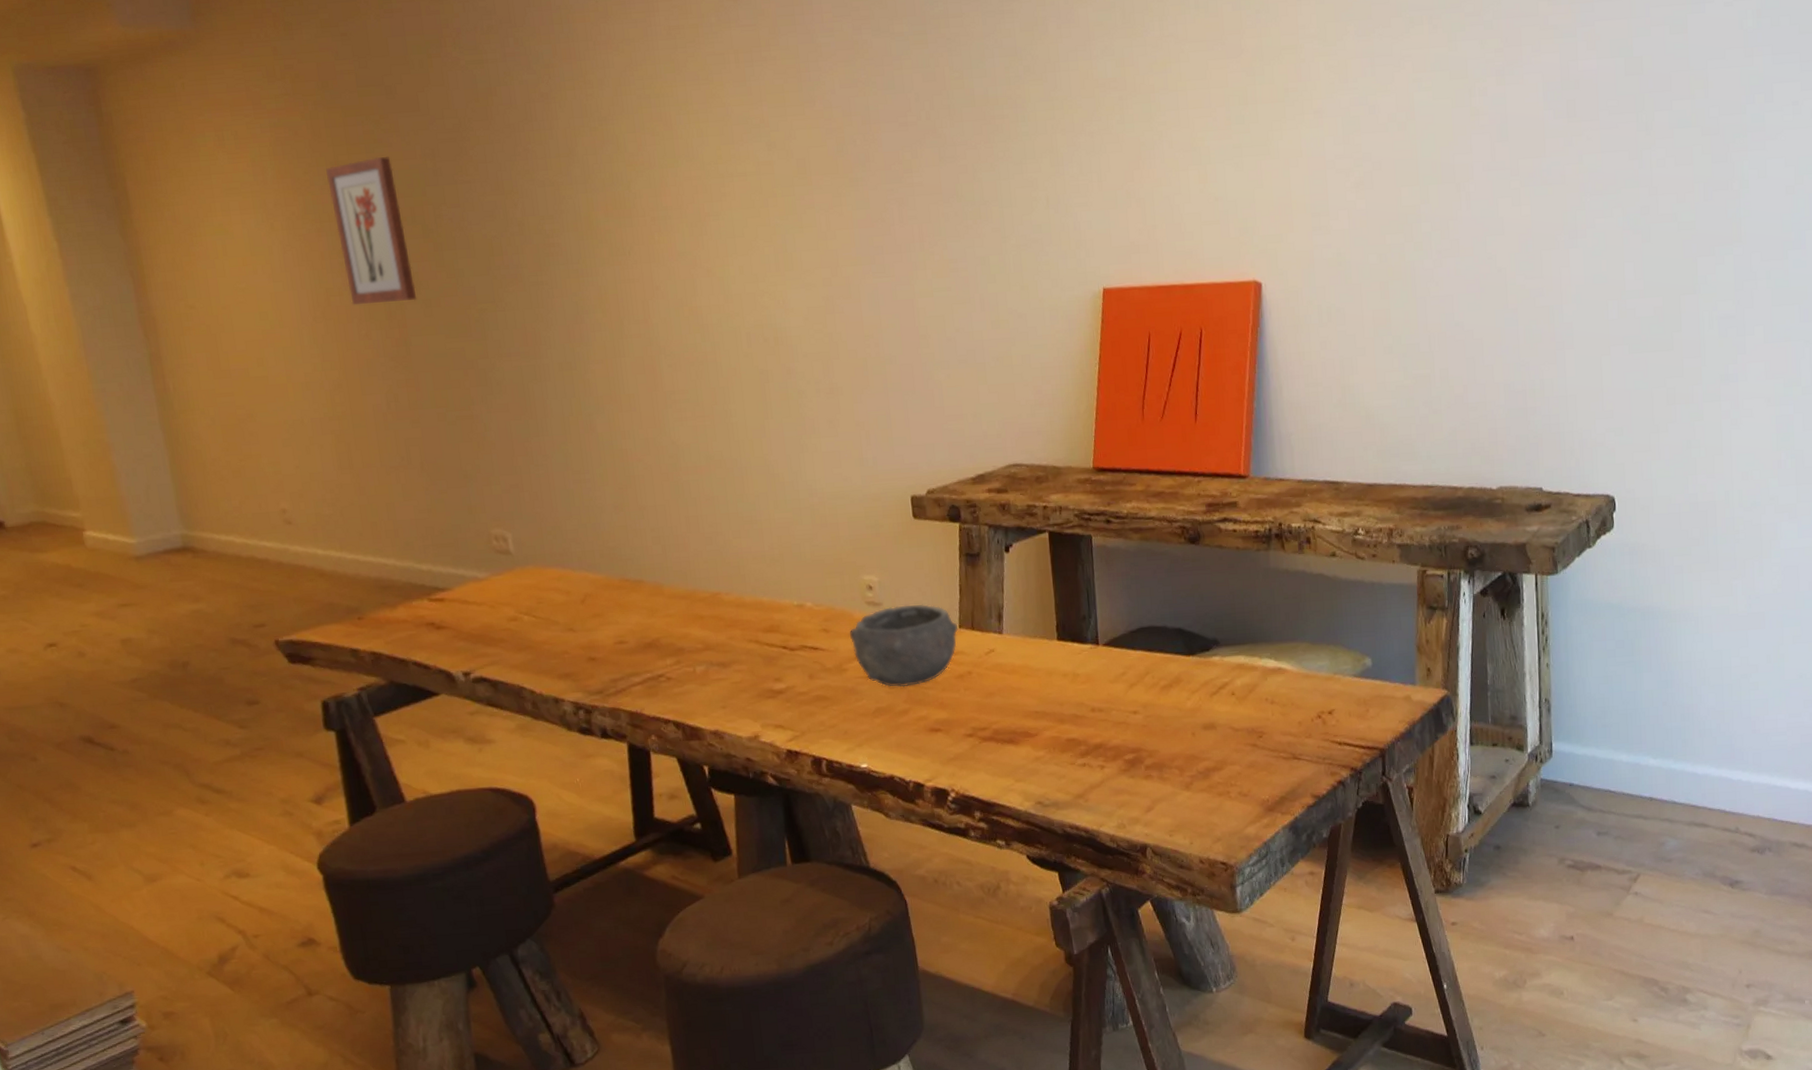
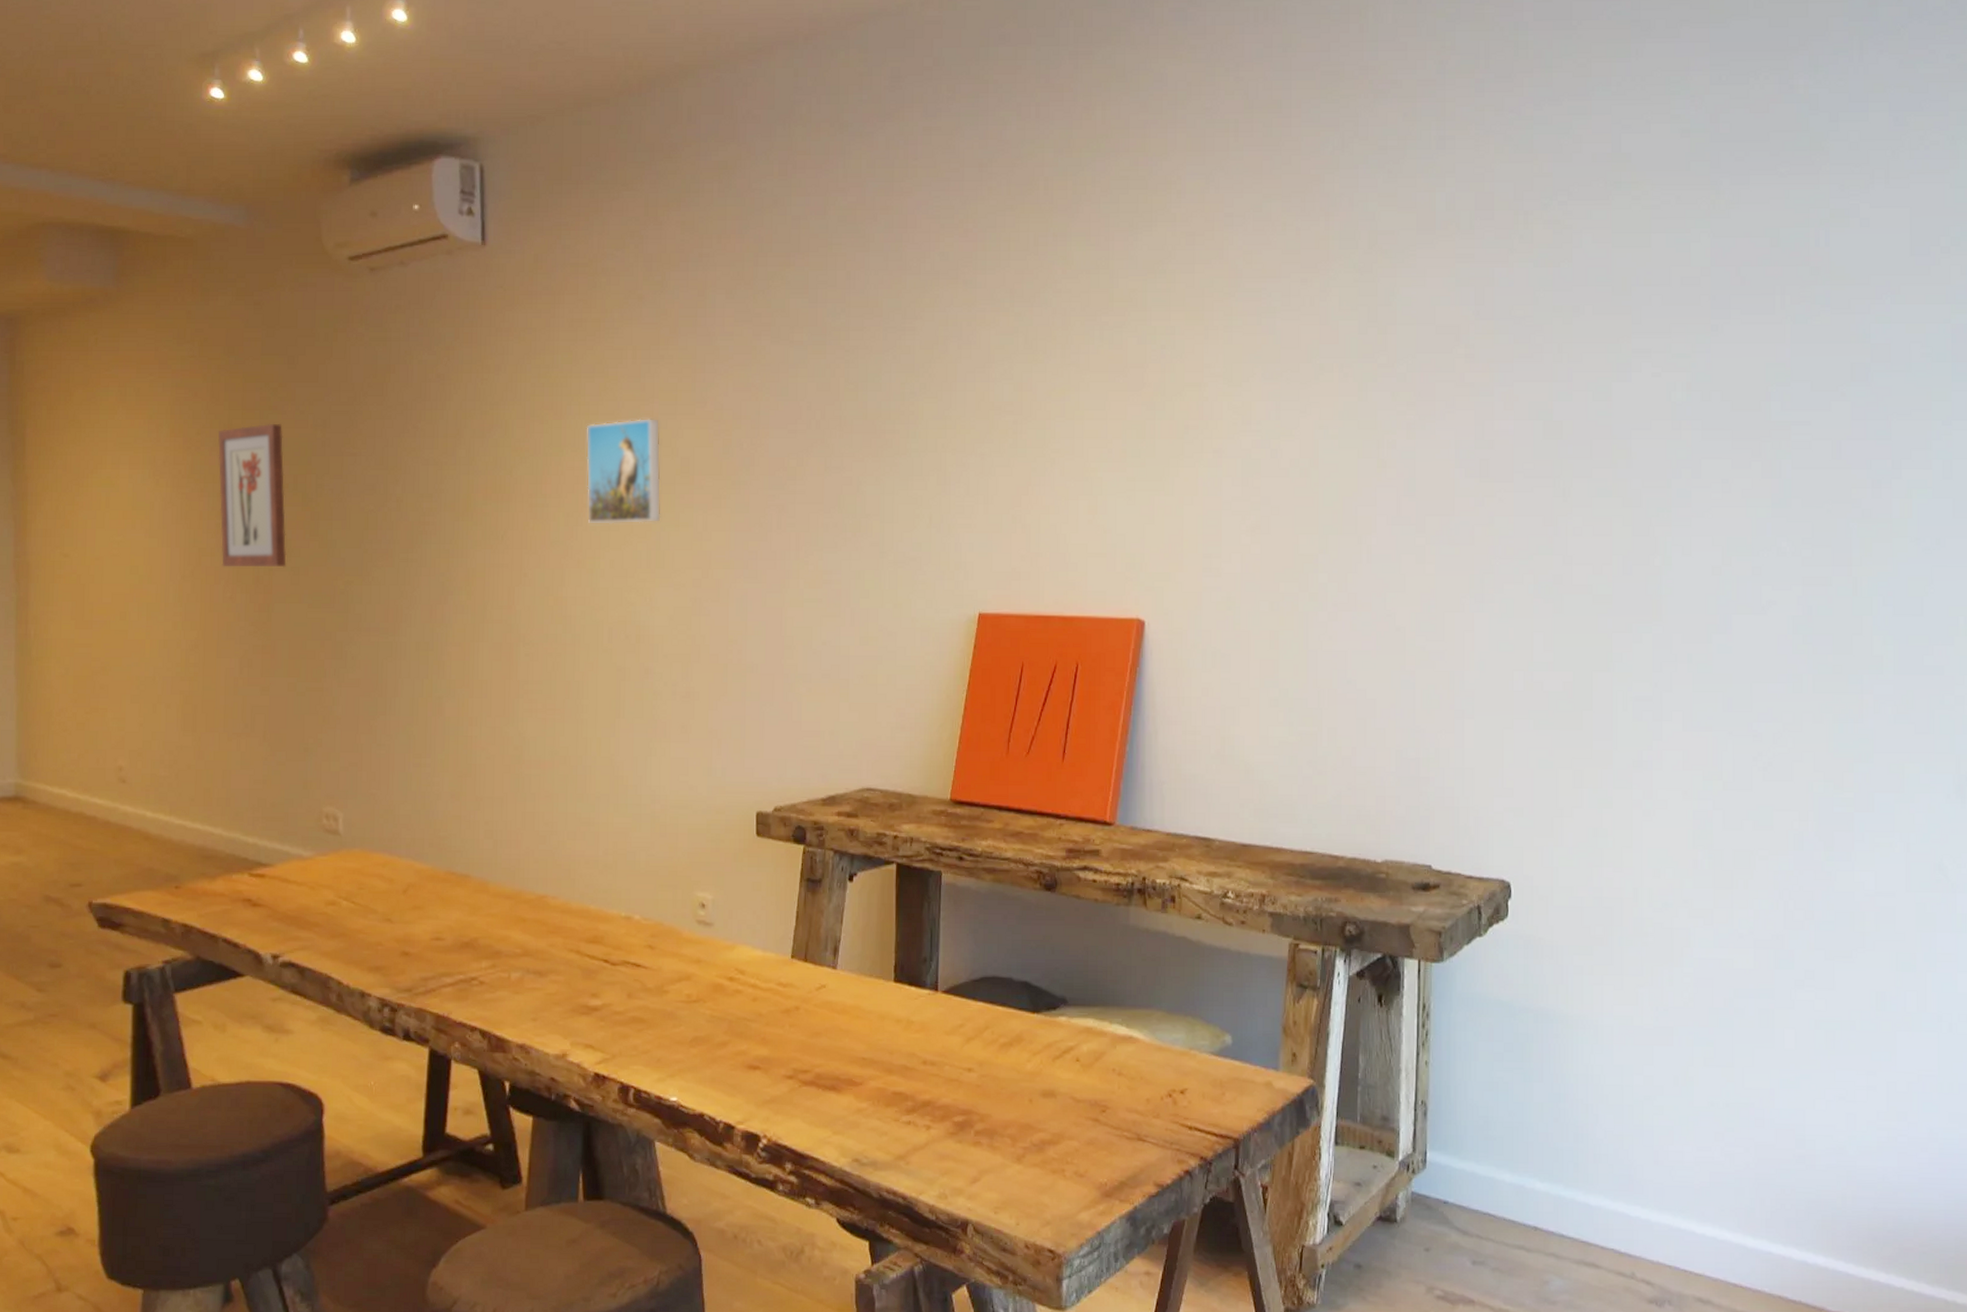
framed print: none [698,122,784,232] -> present [586,419,661,524]
bowl: present [849,604,958,688] -> none [675,928,790,1017]

